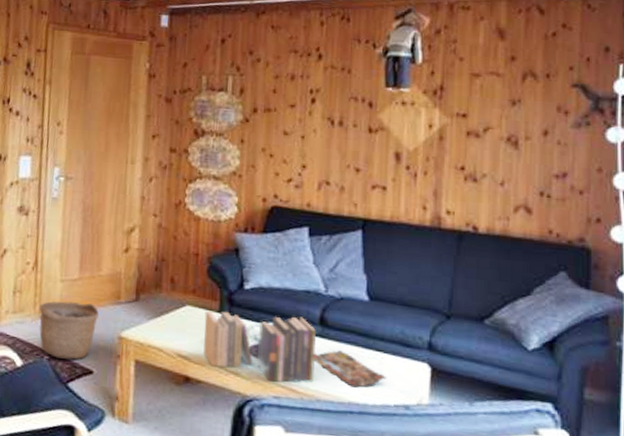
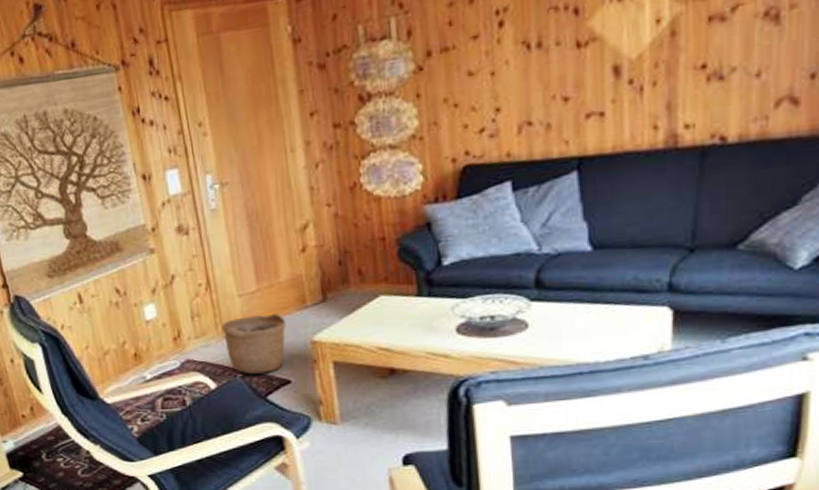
books: present [203,310,253,368] -> none [402,293,464,353]
books: present [257,316,316,384] -> none [465,283,534,358]
magazine: present [313,350,387,388] -> none [531,311,620,348]

